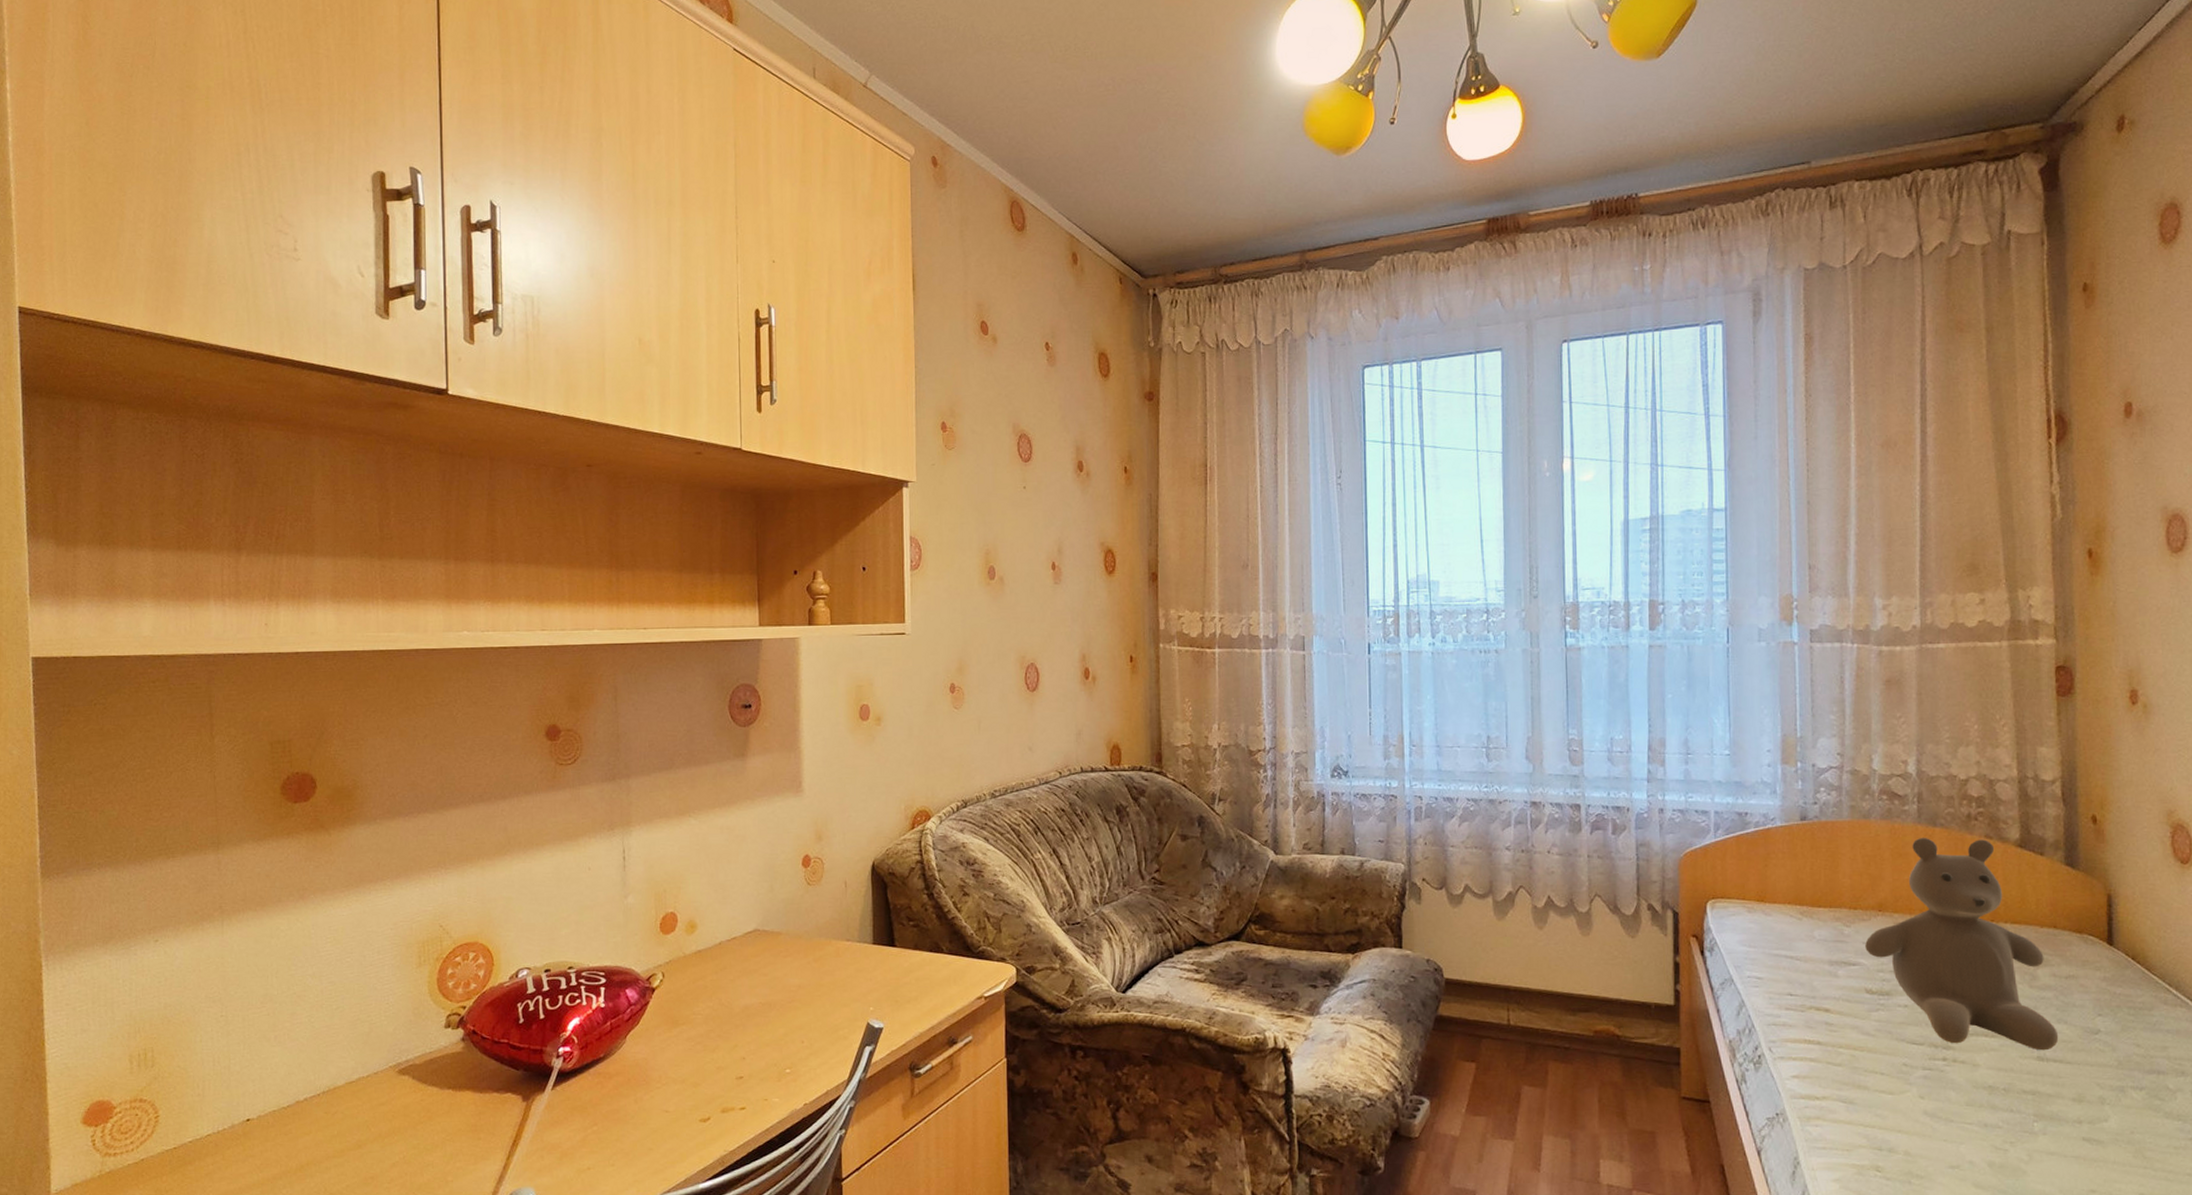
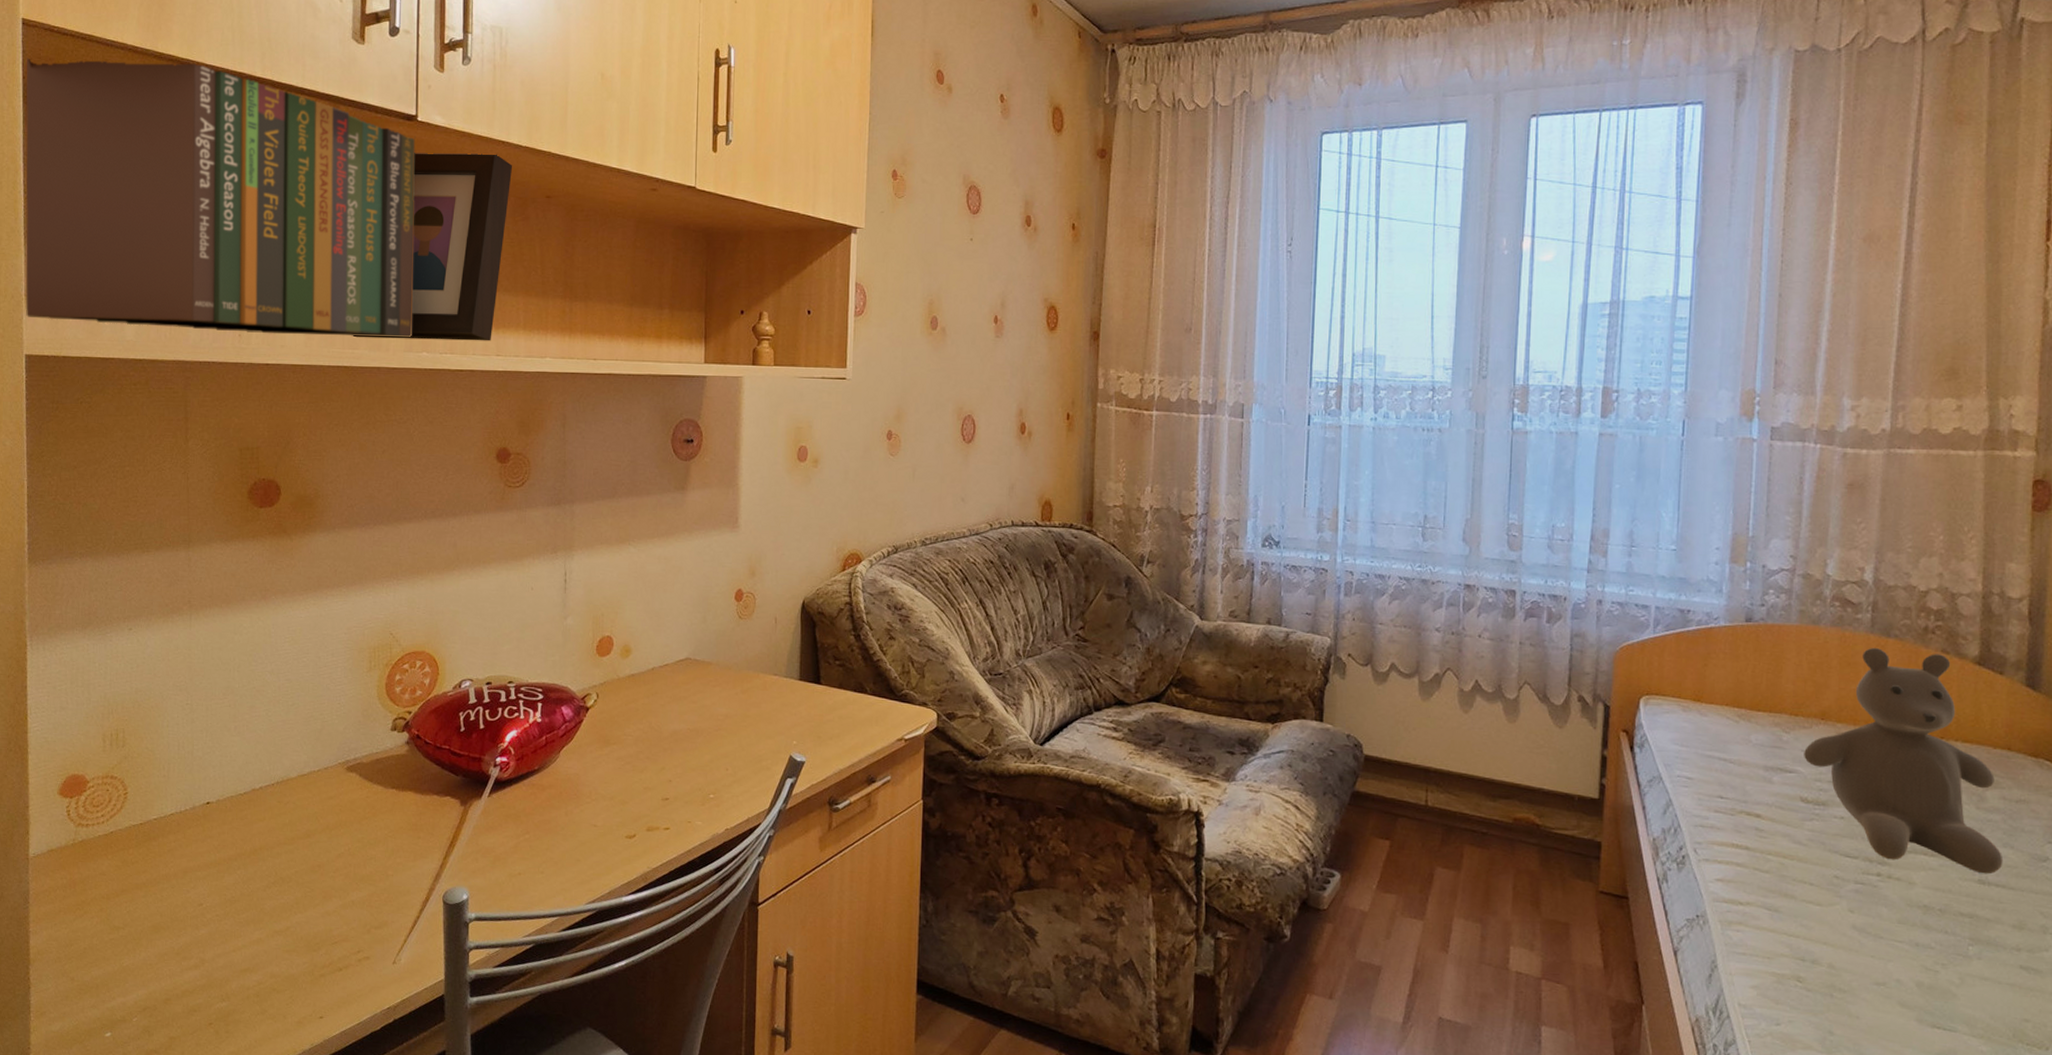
books: none [24,345,452,622] -> present [25,58,416,337]
picture frame: none [386,424,551,620] -> present [351,153,513,341]

